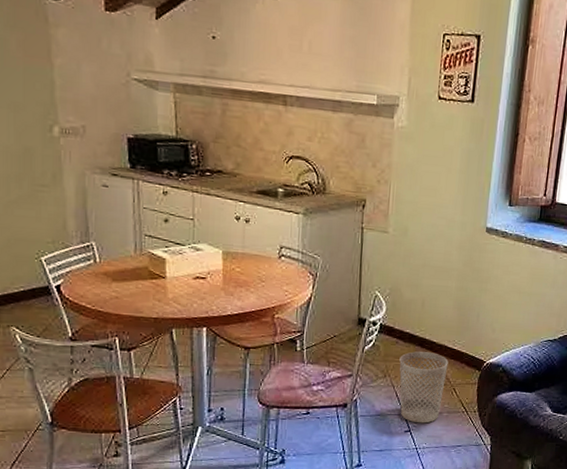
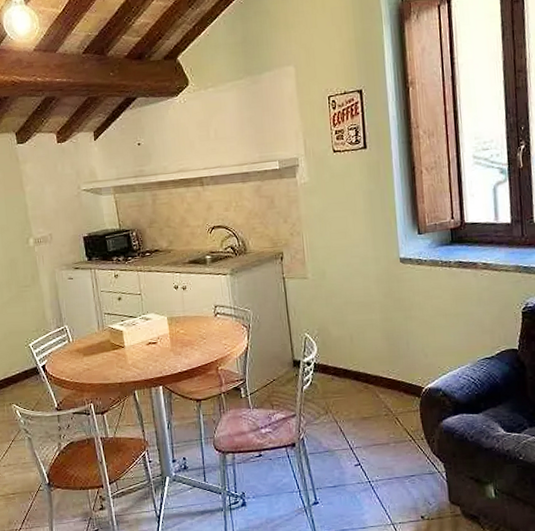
wastebasket: present [399,351,449,423] -> none [338,384,387,456]

